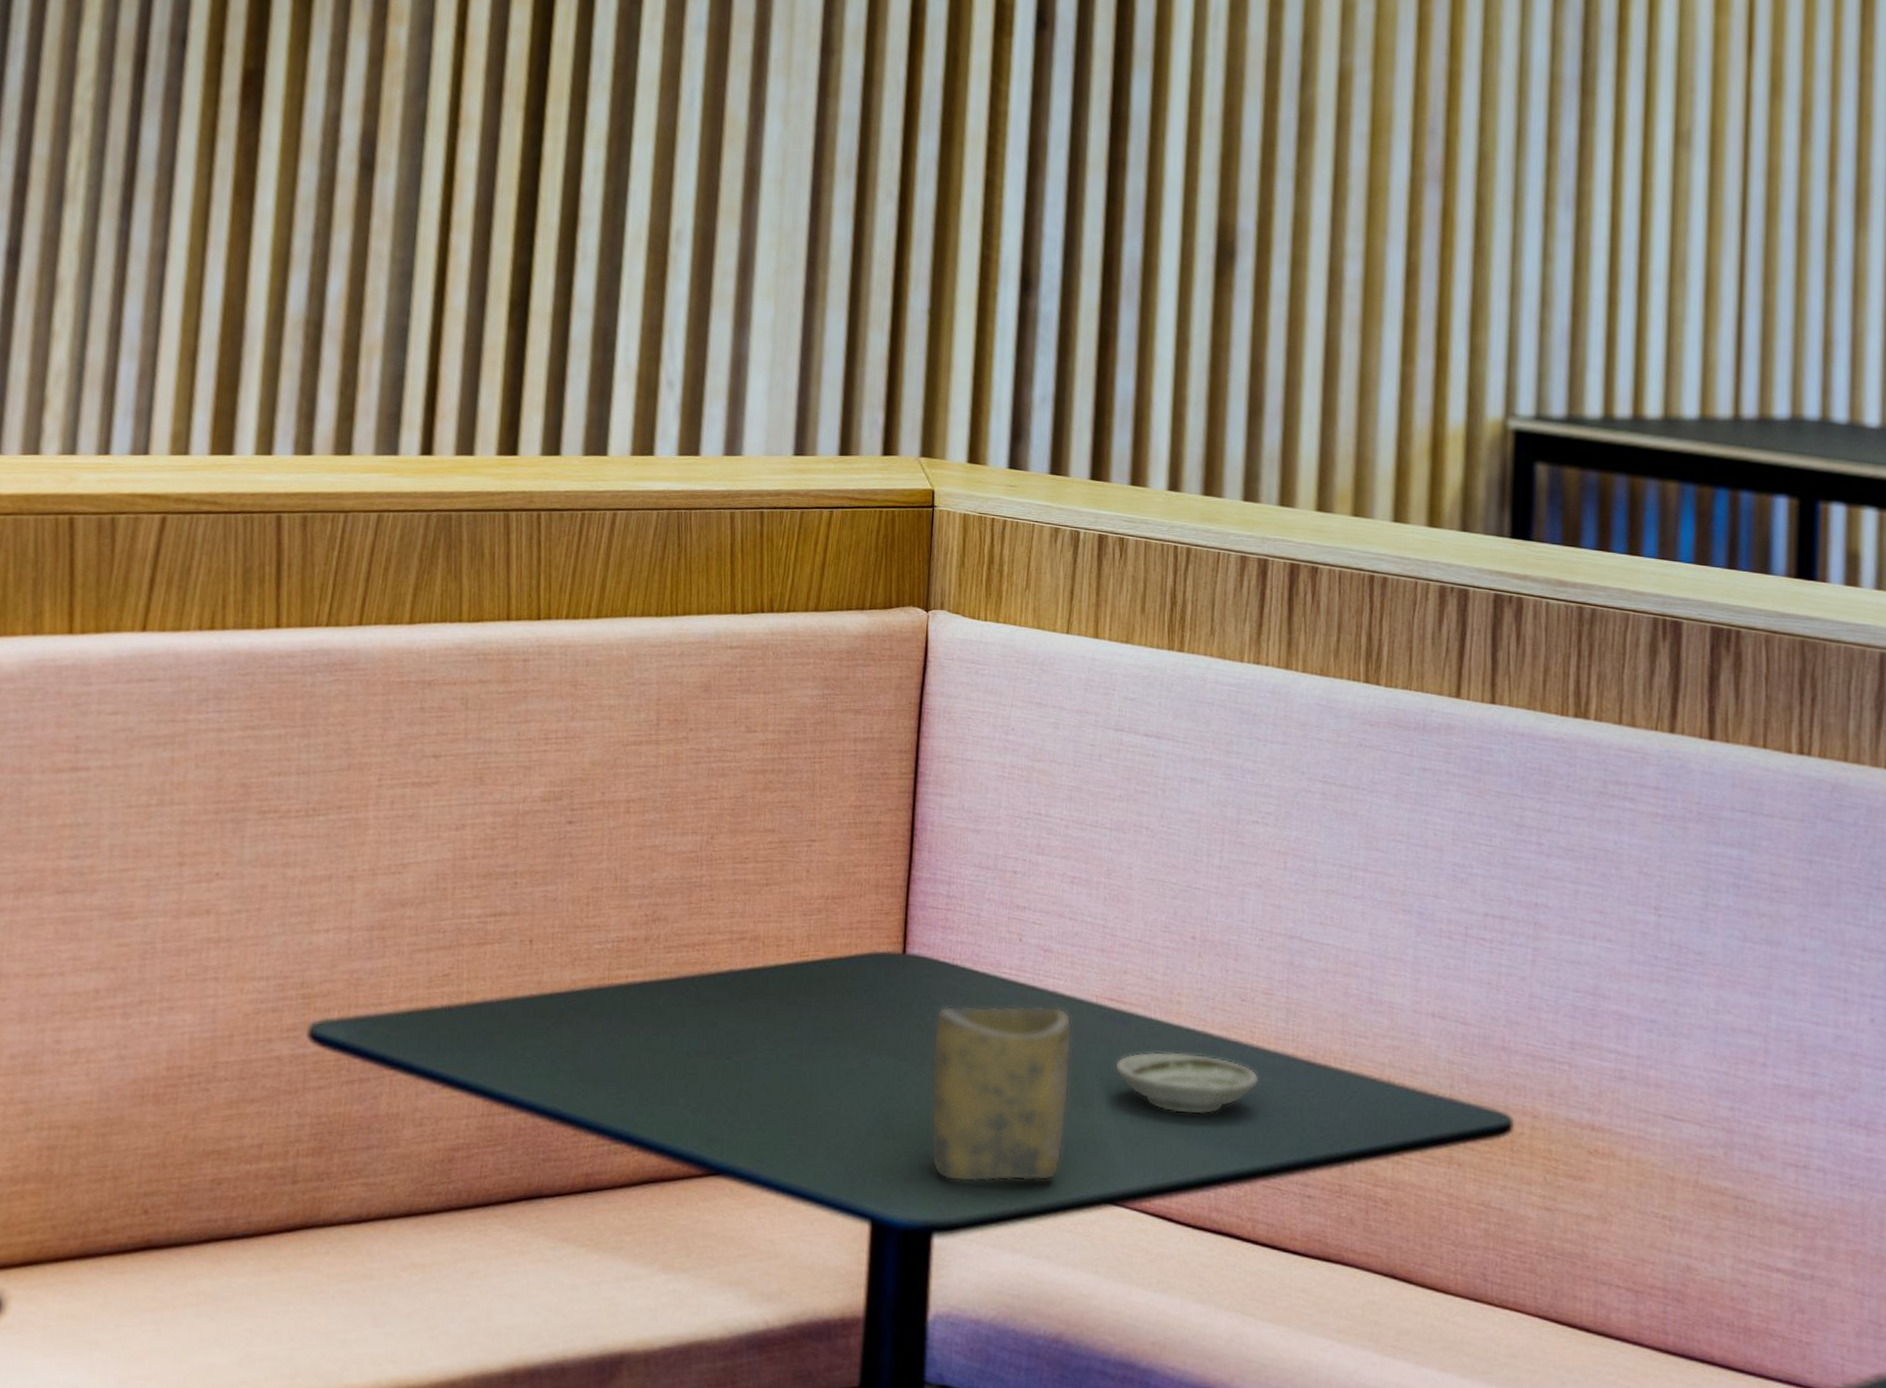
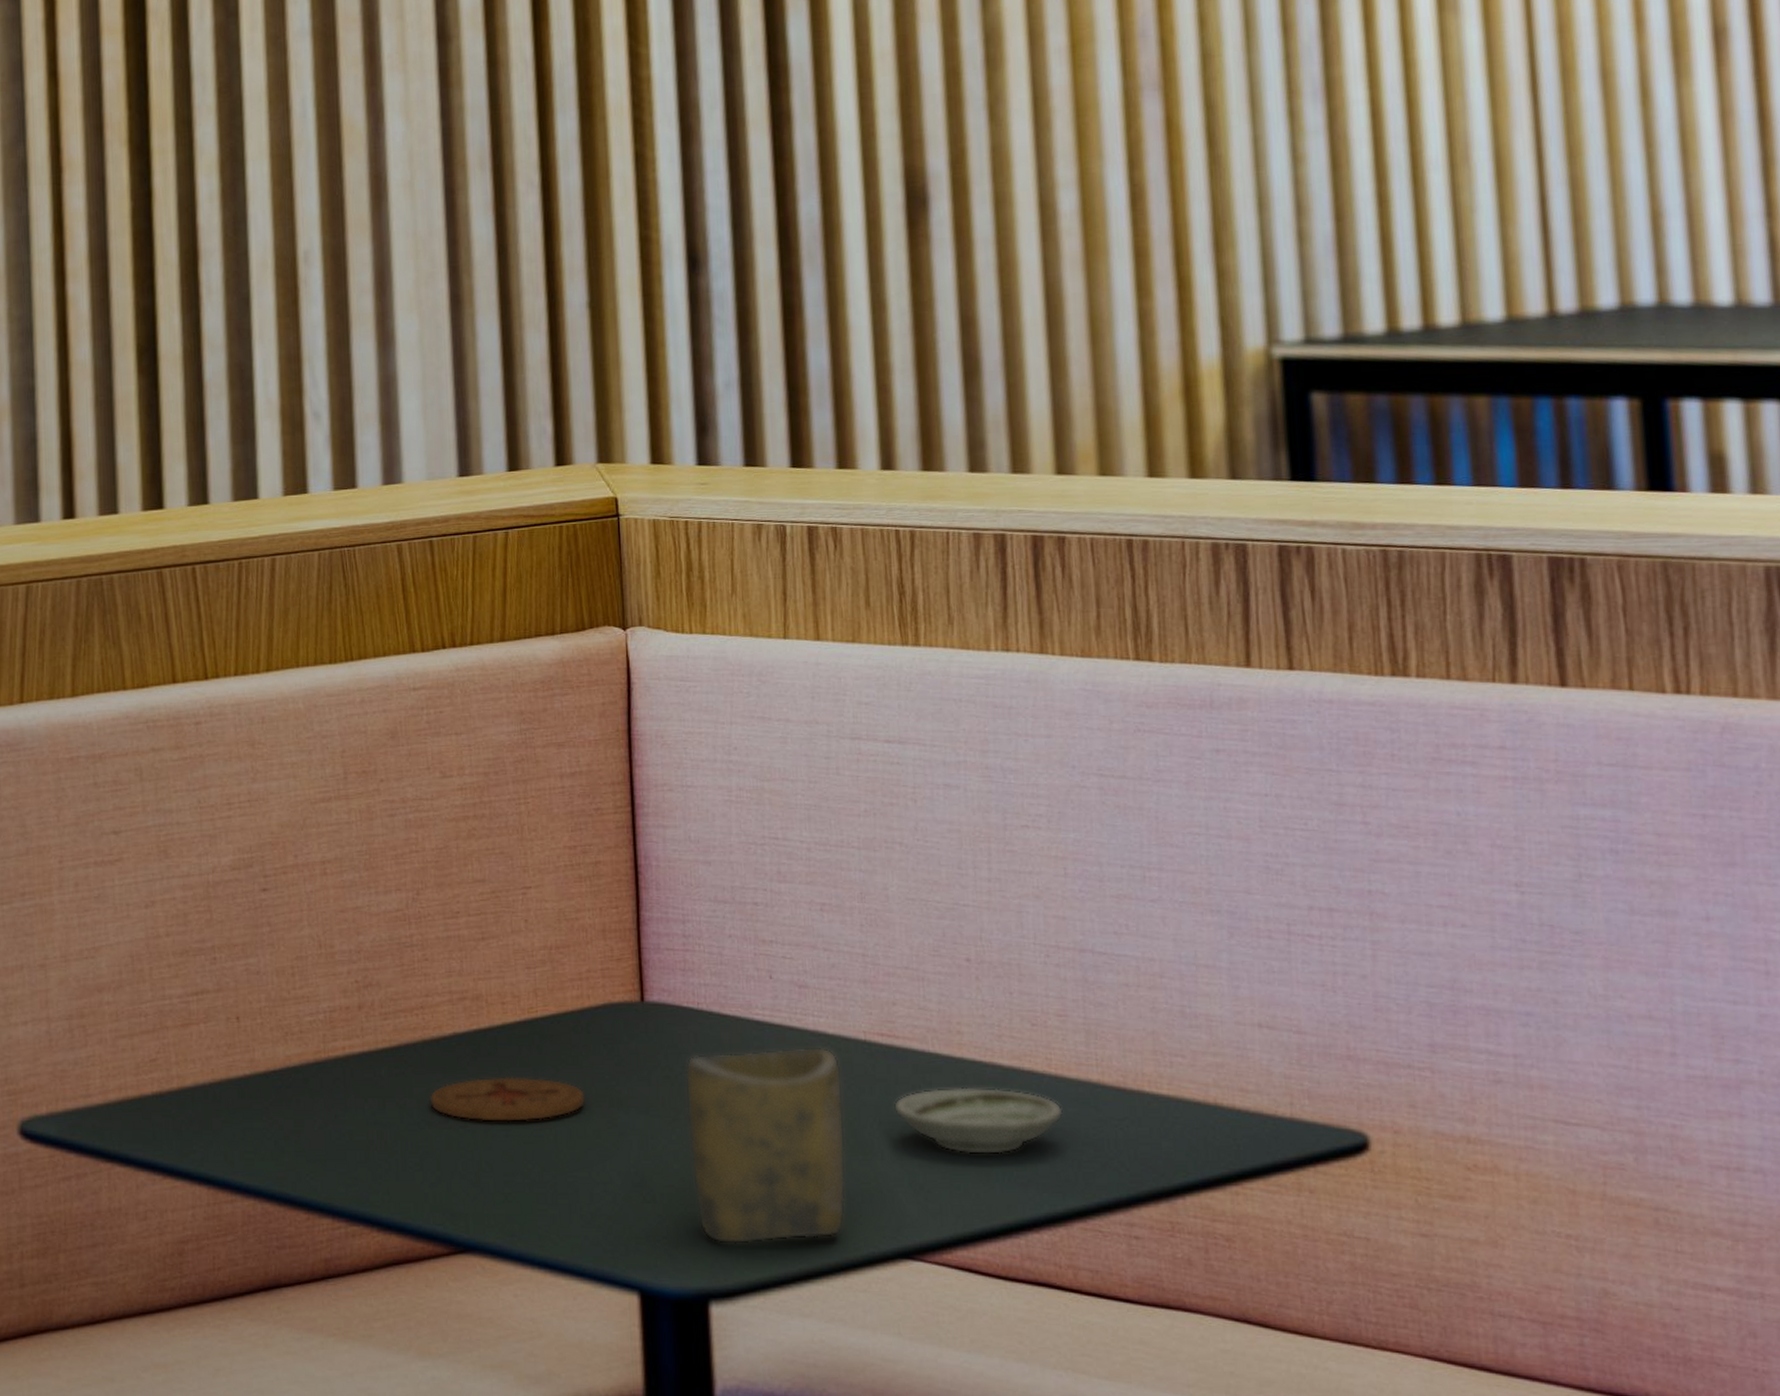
coaster: none [700,1013,843,1057] -> present [429,1077,586,1123]

